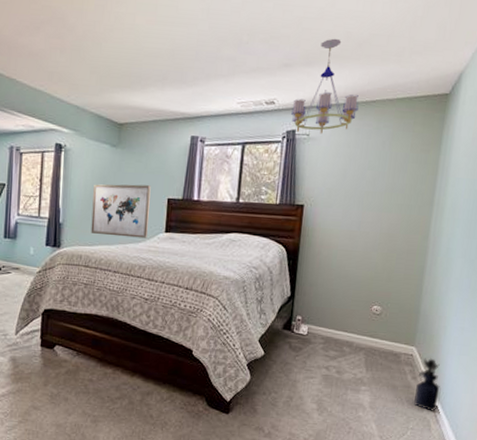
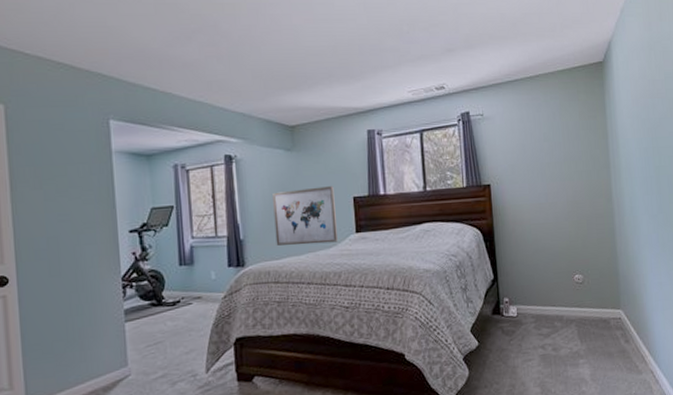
chandelier: present [291,38,359,134] -> none [461,20,524,114]
vase: present [414,358,441,411] -> none [630,318,655,372]

